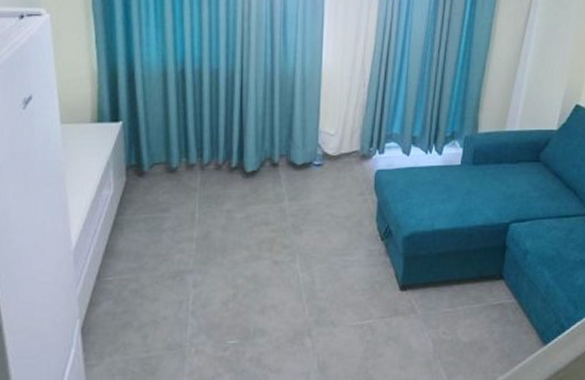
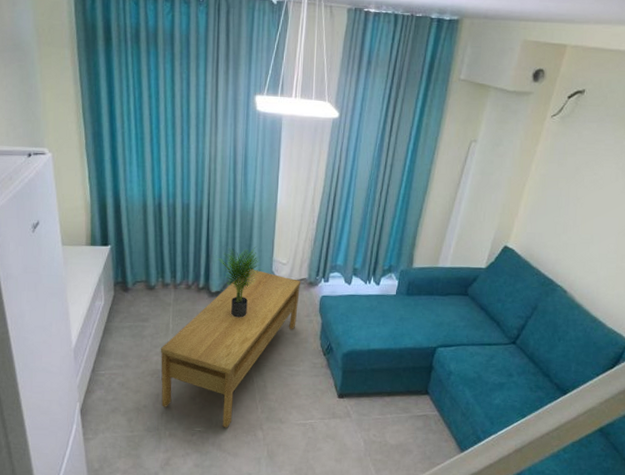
coffee table: none [184,142,353,338] -> present [160,269,301,428]
potted plant: none [253,116,308,201] -> present [218,246,263,318]

